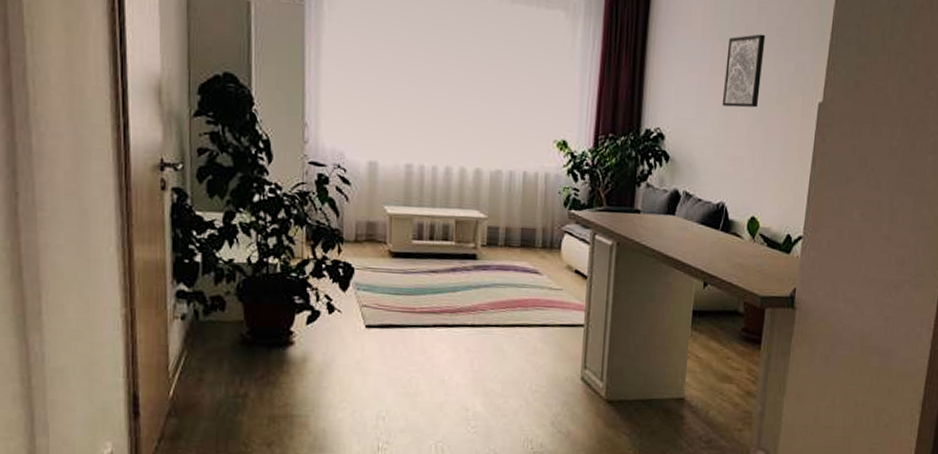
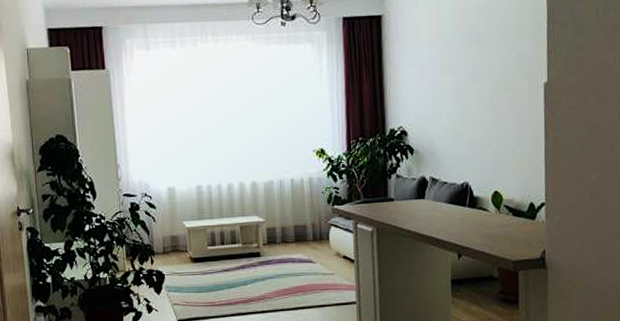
wall art: present [722,34,766,108] -> none [453,32,488,99]

